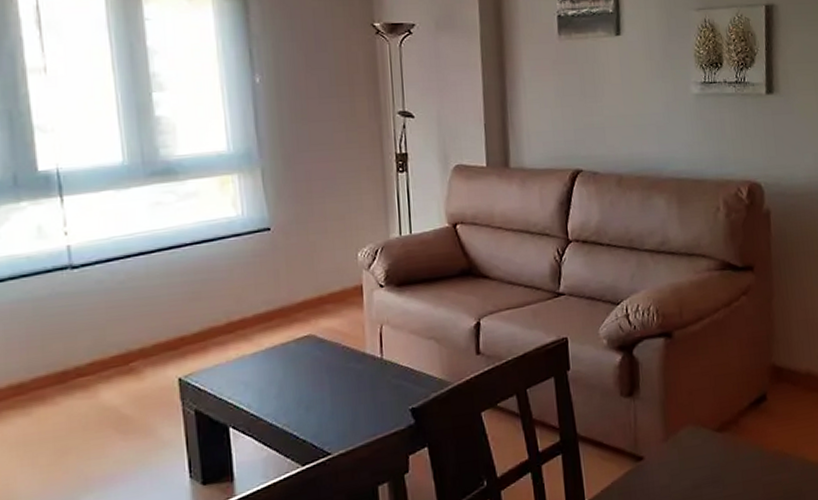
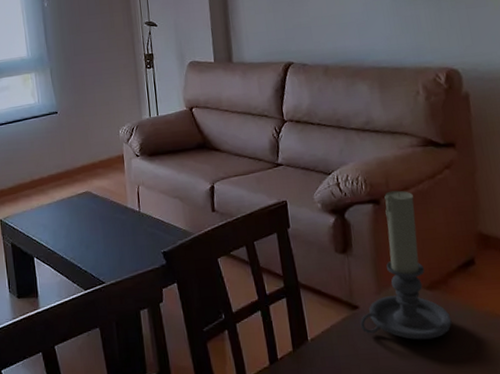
candle holder: none [644,321,741,490] -> present [360,190,452,340]

